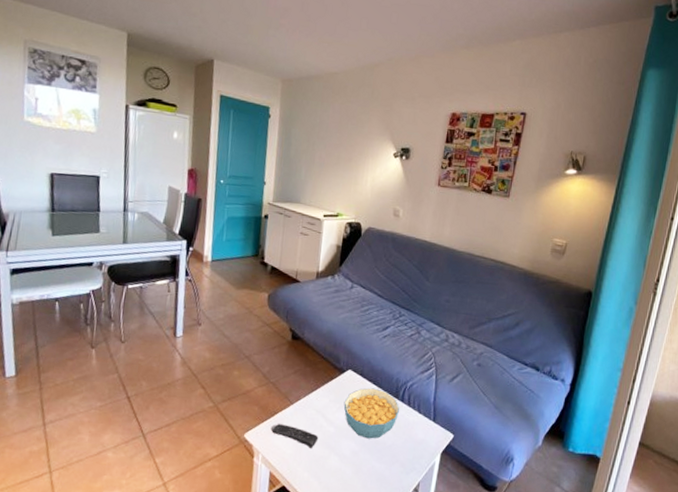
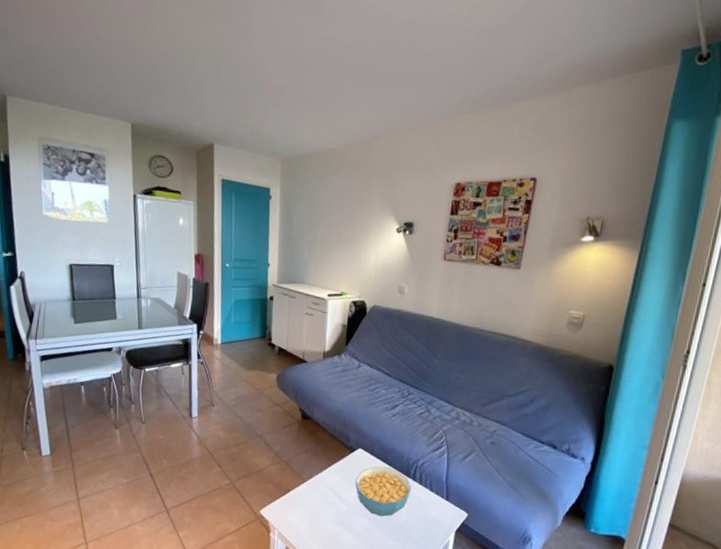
remote control: present [270,424,319,448] -> none [285,501,332,525]

